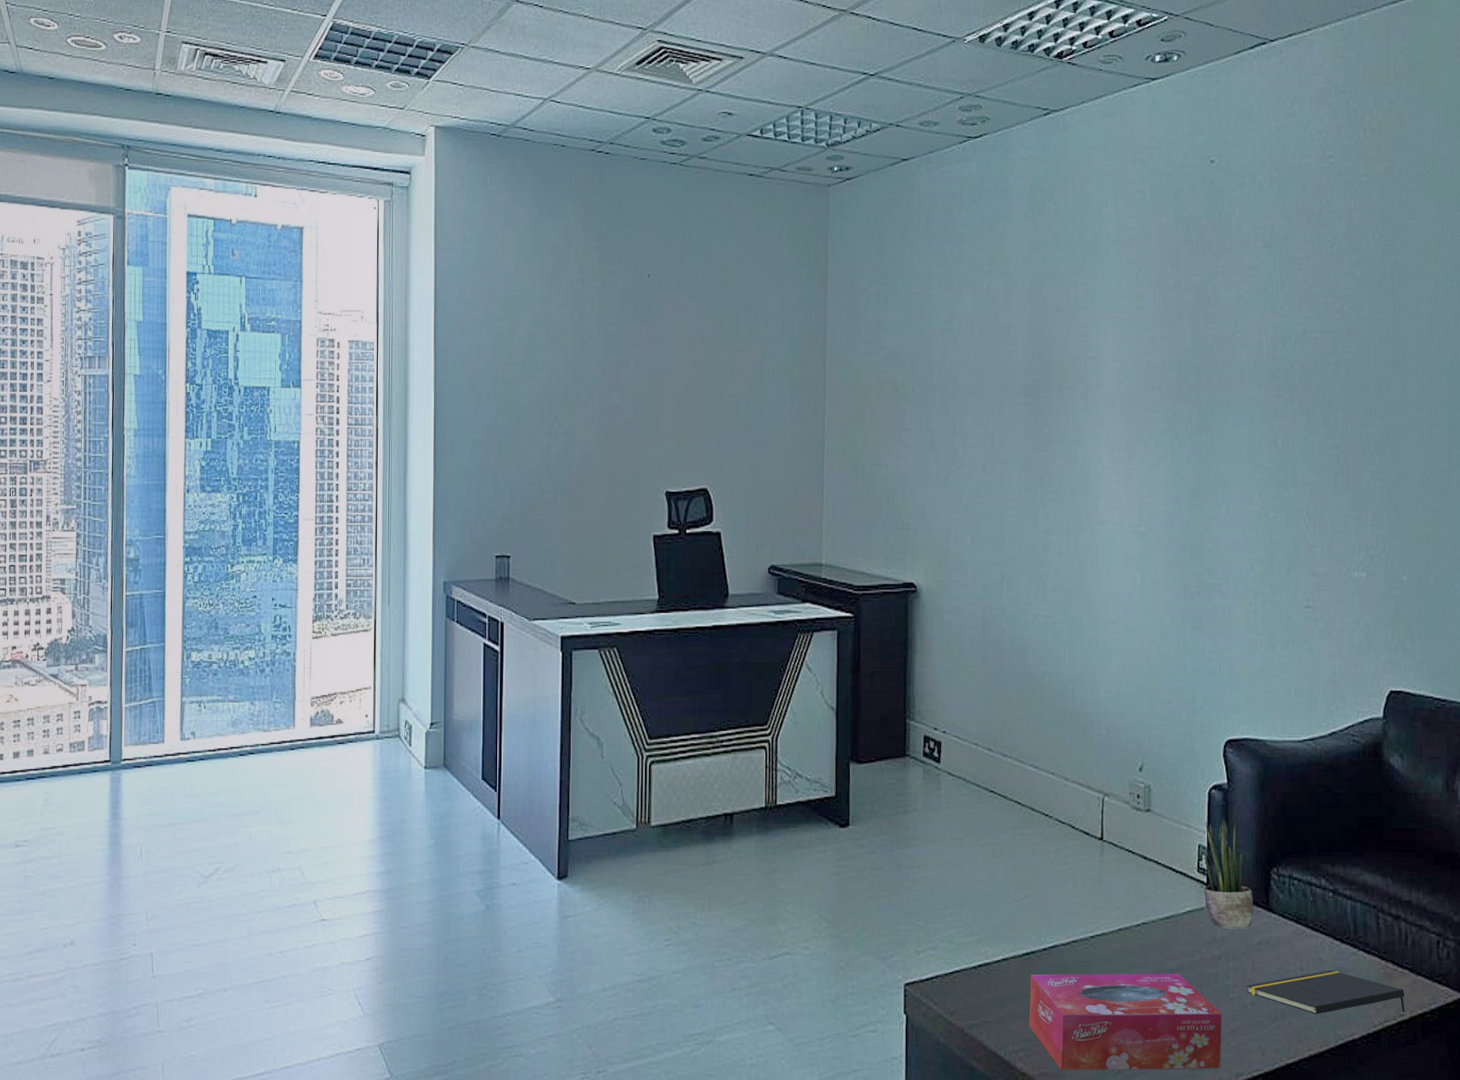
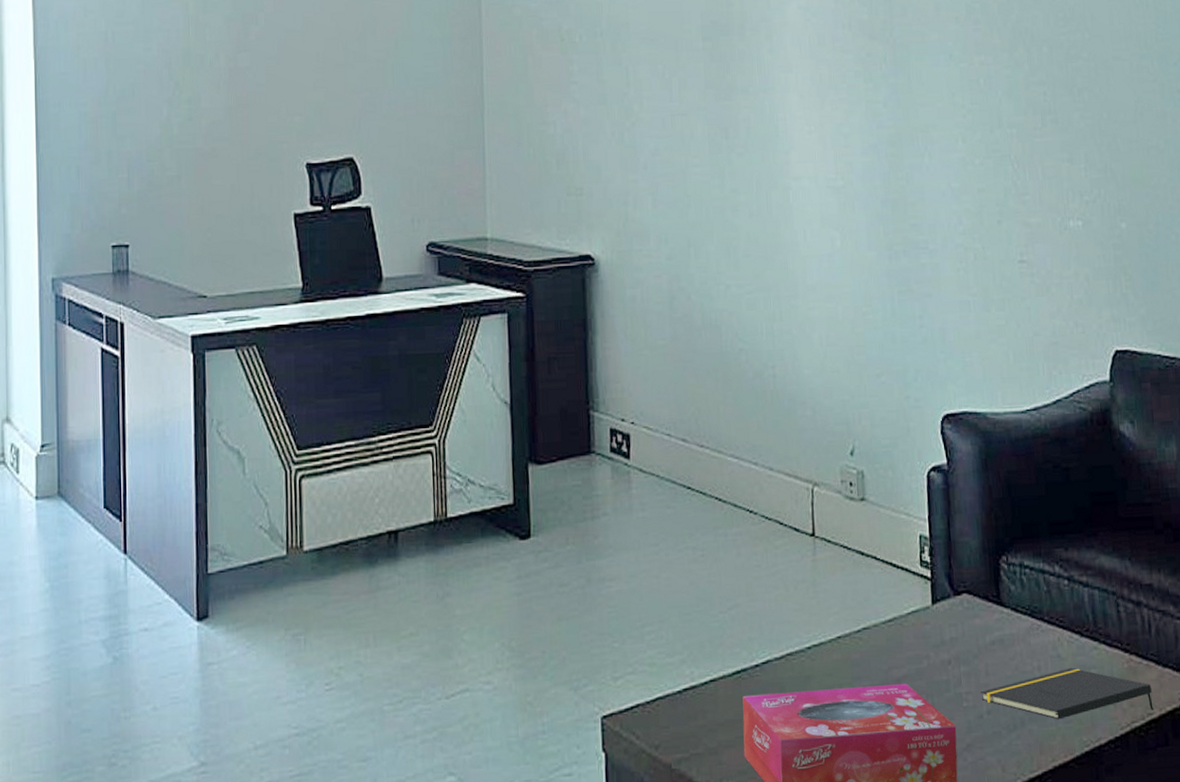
potted plant: present [1203,818,1254,929] -> none [926,503,984,629]

